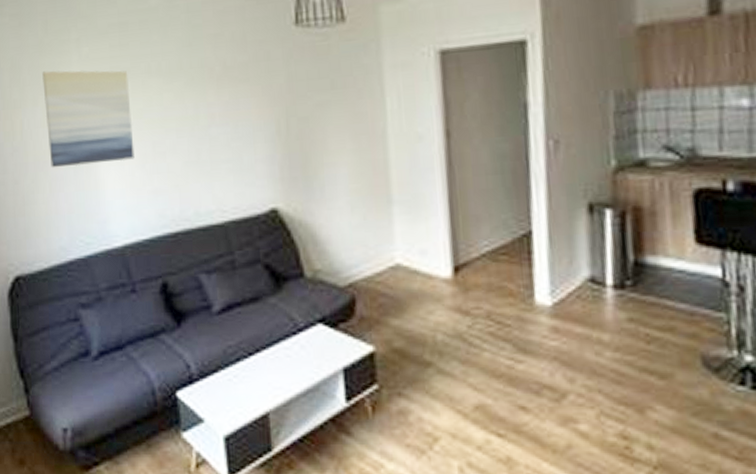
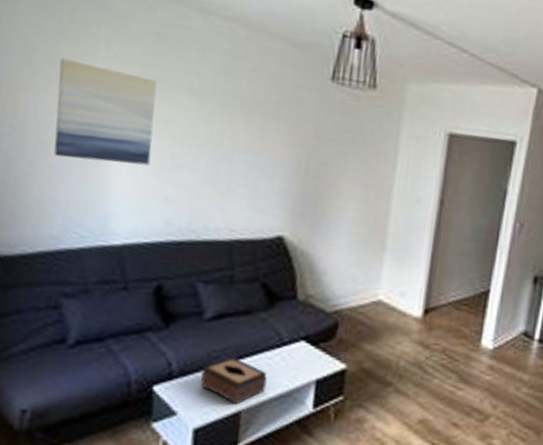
tissue box: none [220,351,290,405] -> present [201,356,267,405]

